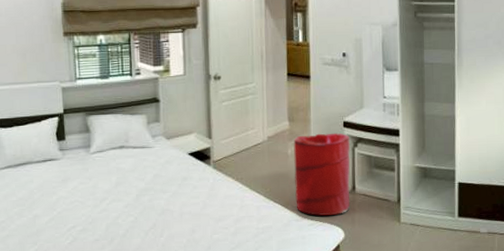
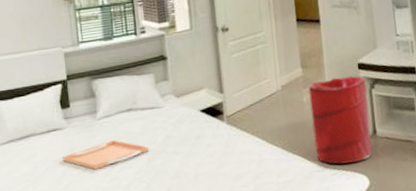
serving tray: none [56,174,138,200] -> present [62,140,149,170]

